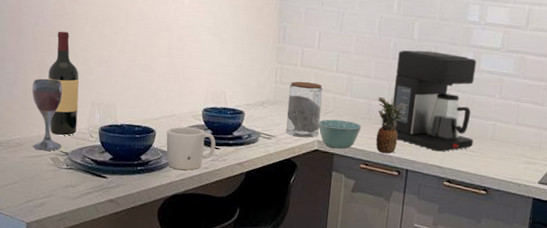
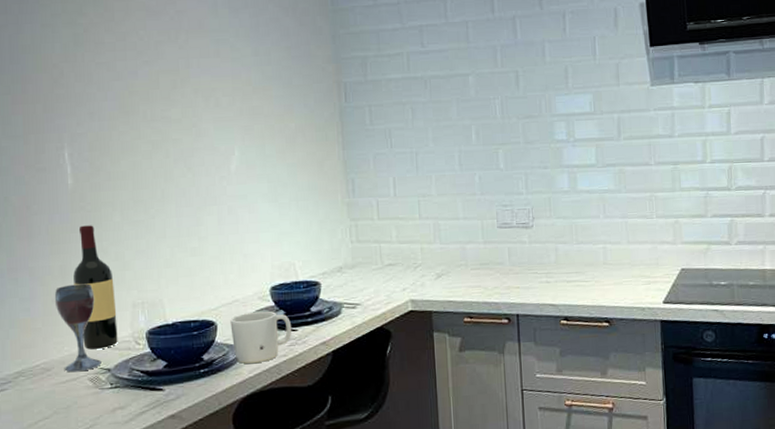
jar: present [286,81,323,138] -> none [368,235,411,300]
bowl: present [317,119,362,150] -> none [407,272,459,306]
fruit: present [376,97,406,155] -> none [471,238,505,302]
coffee maker: present [392,50,477,152] -> none [486,178,585,288]

